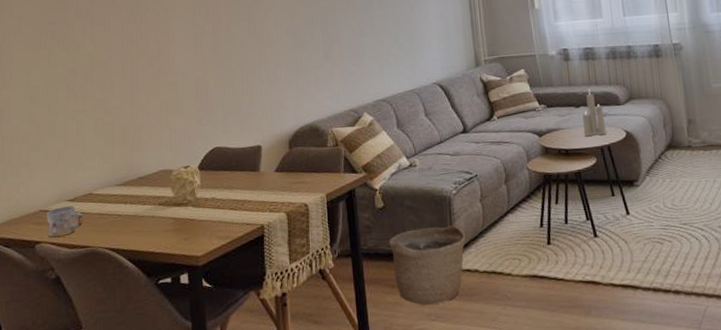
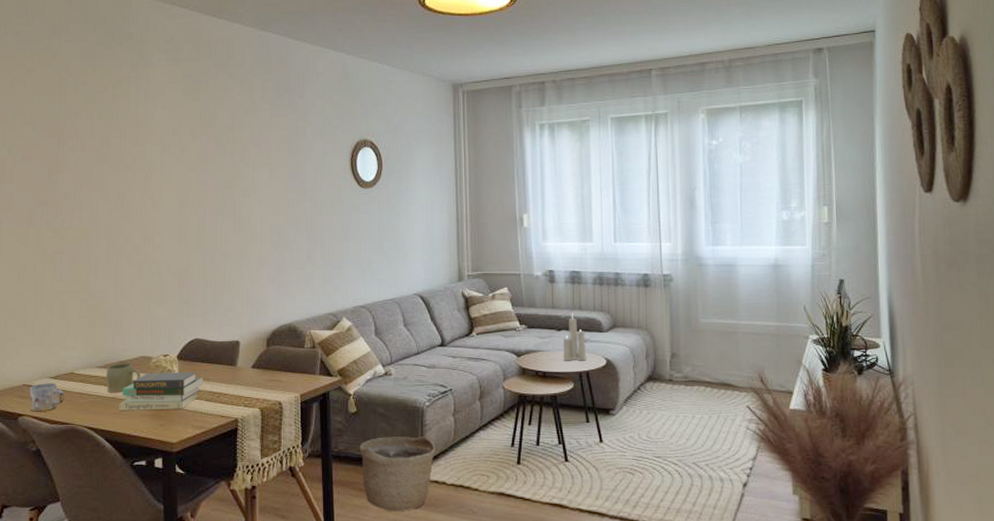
mug: none [126,178,161,211] -> present [106,363,140,393]
books: none [141,181,227,228] -> present [119,372,204,411]

